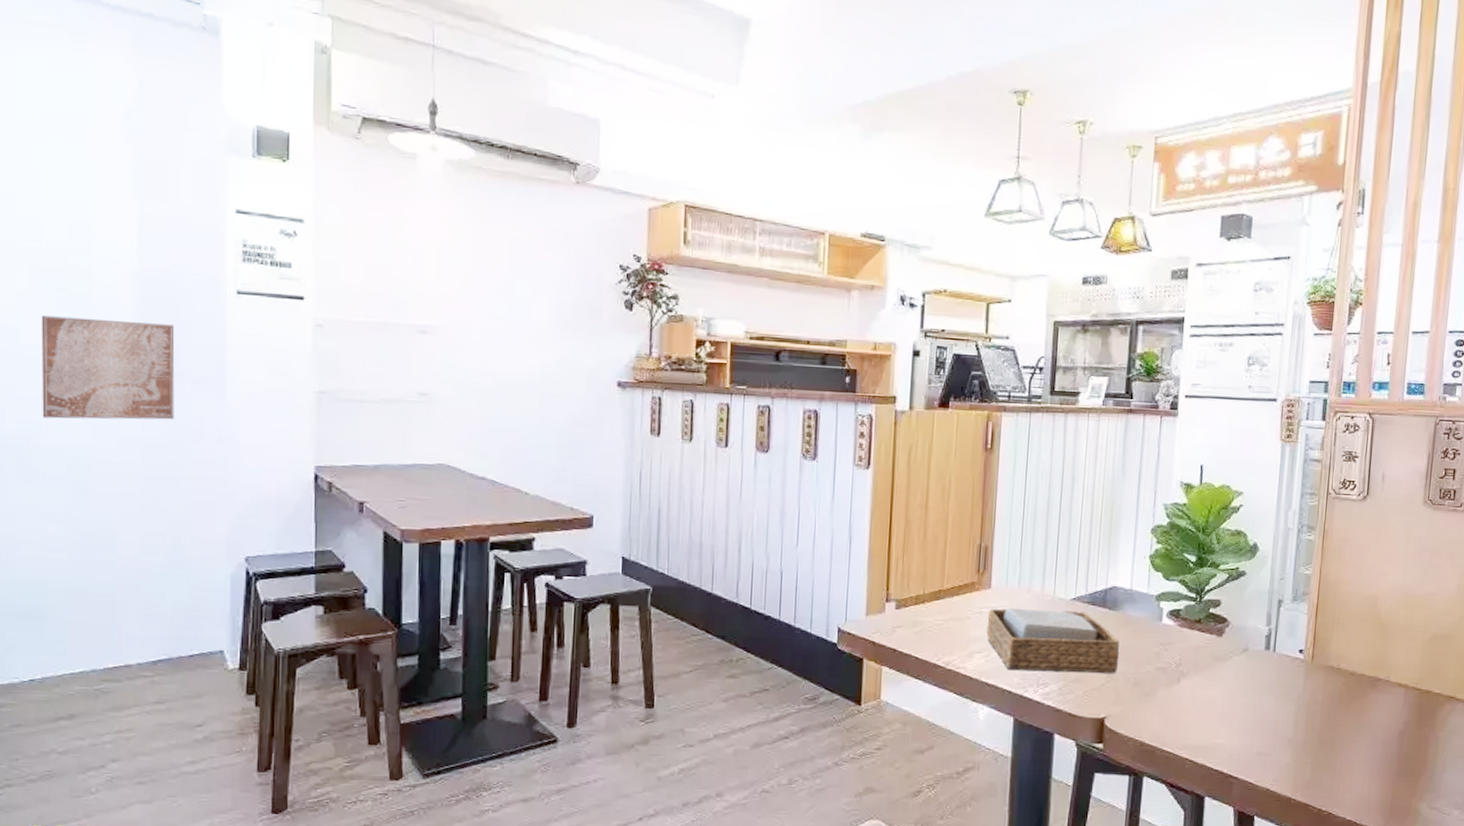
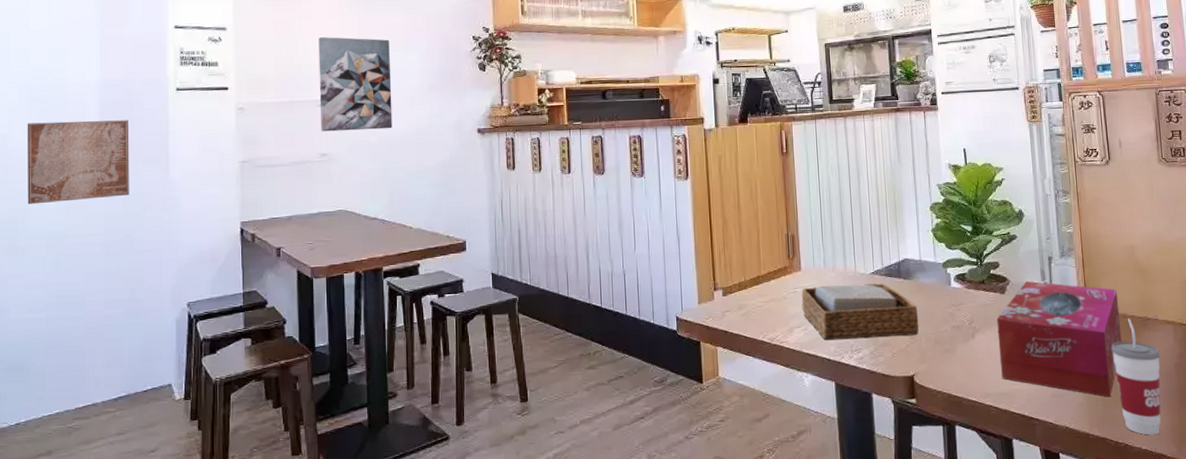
wall art: none [420,245,514,371] -> present [318,37,393,132]
tissue box: none [1204,625,1350,761] -> present [996,281,1122,397]
cup: none [1331,677,1385,806] -> present [1111,318,1161,436]

